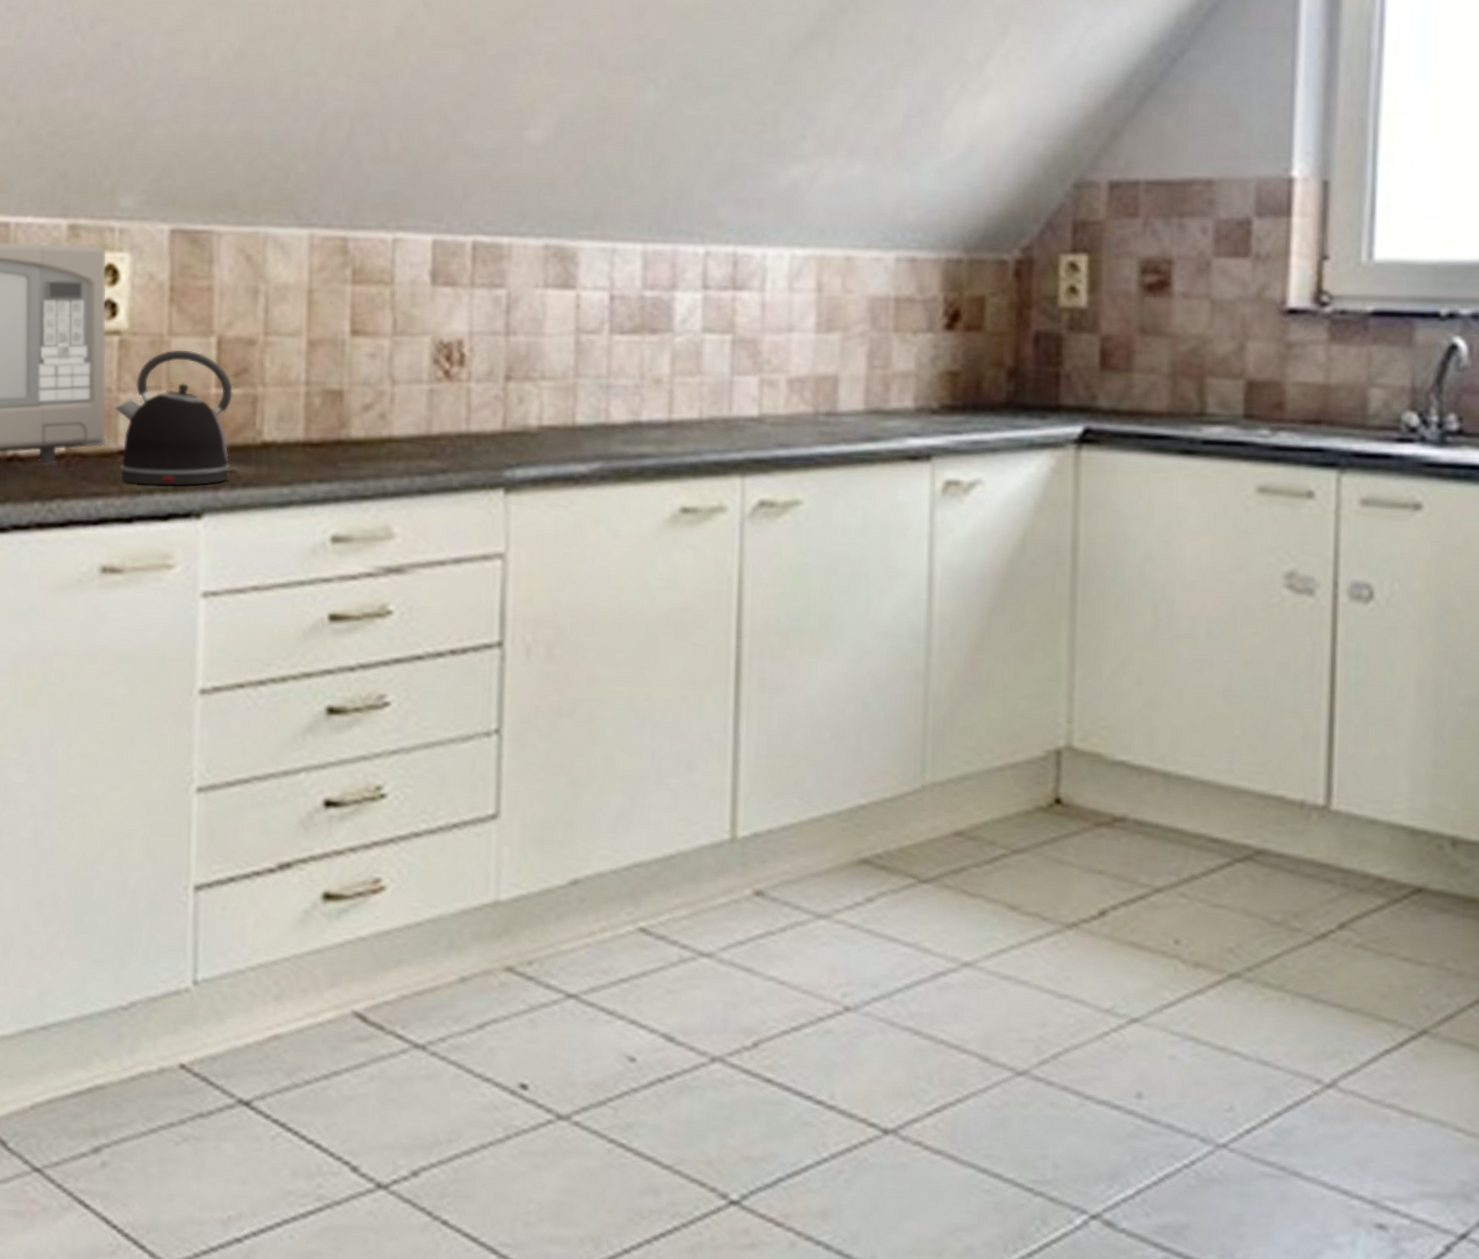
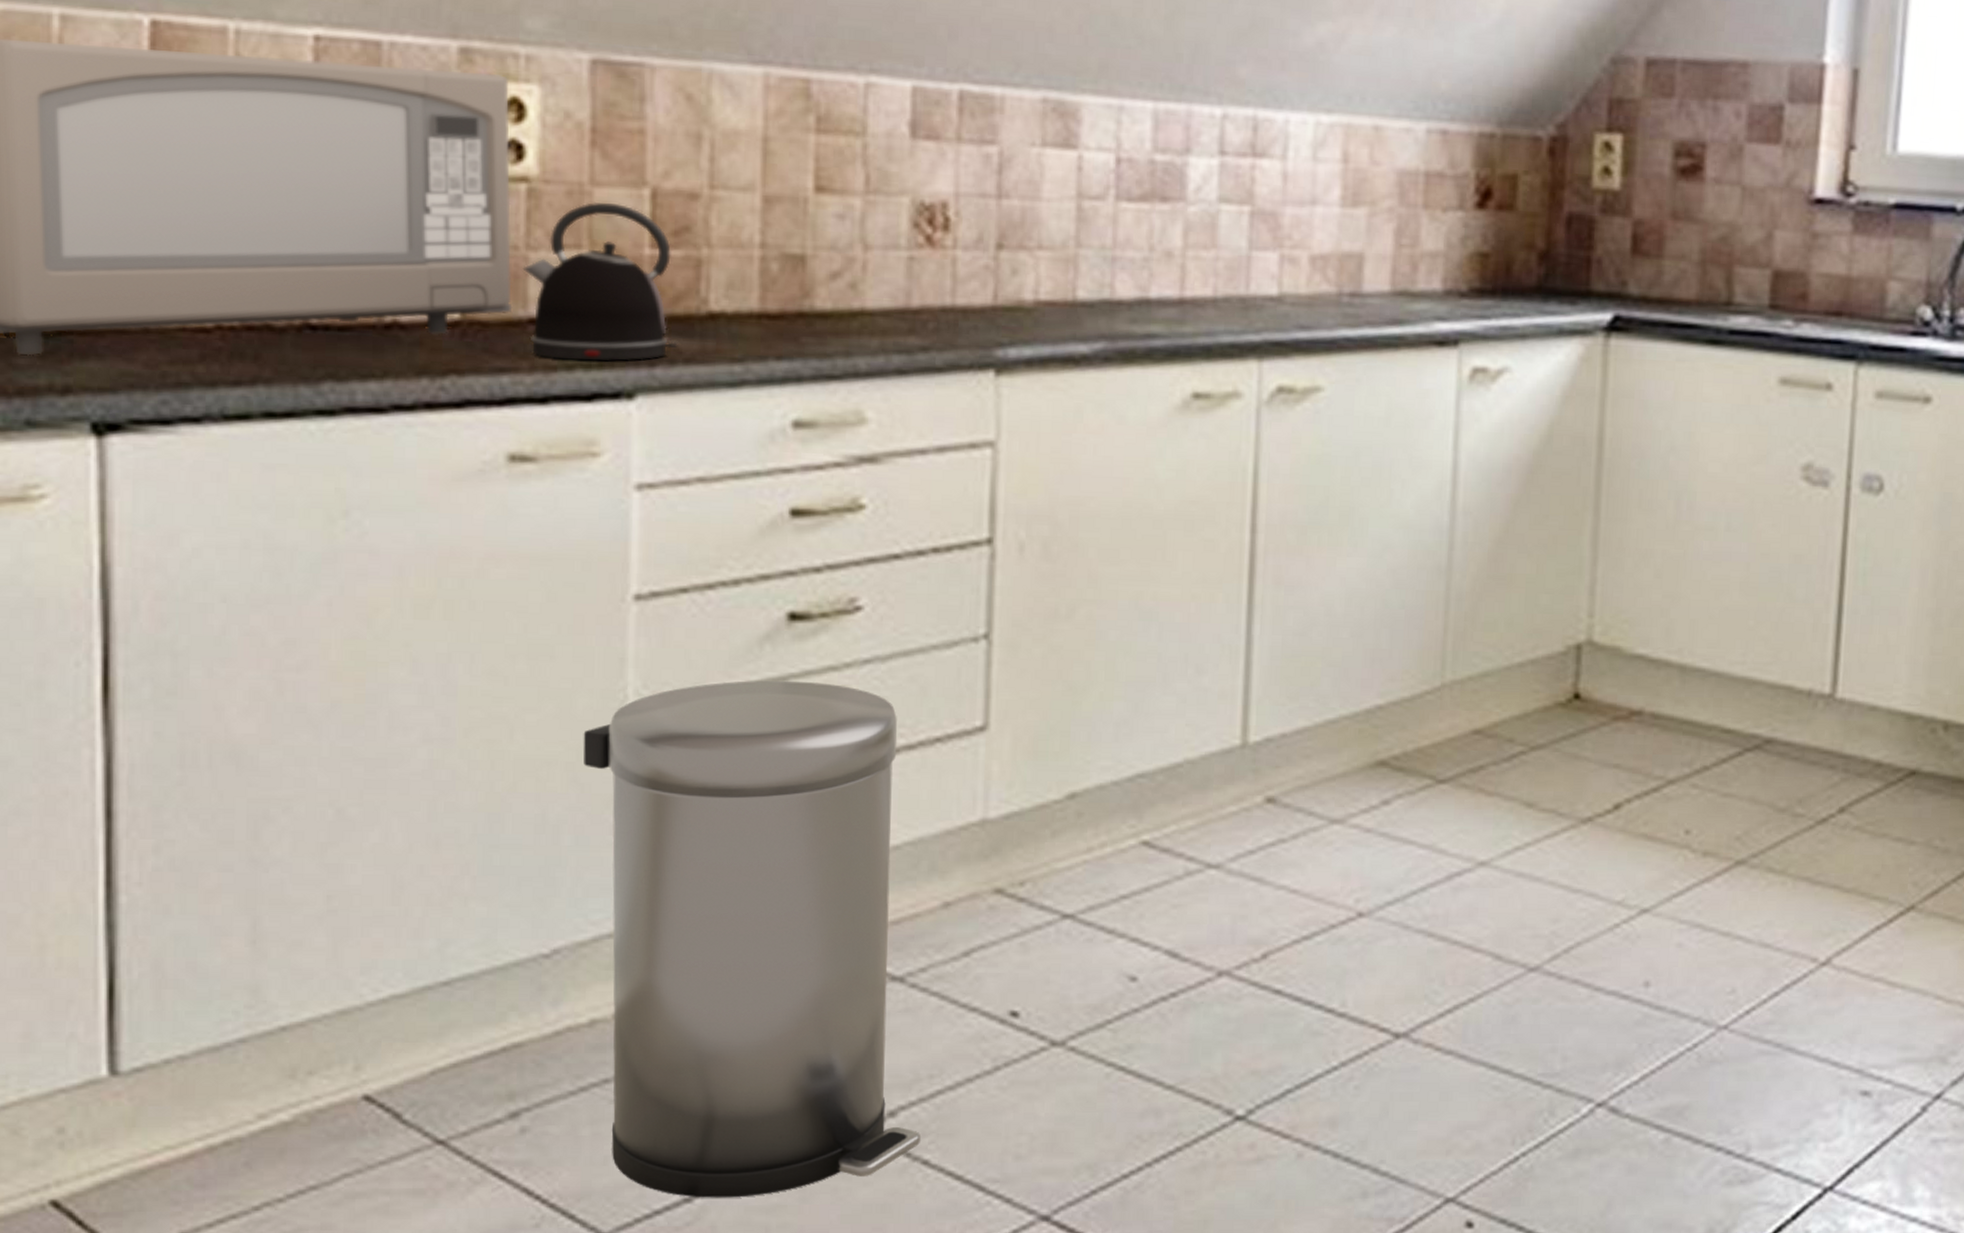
pedal bin: none [156,767,440,1242] -> present [583,680,920,1198]

